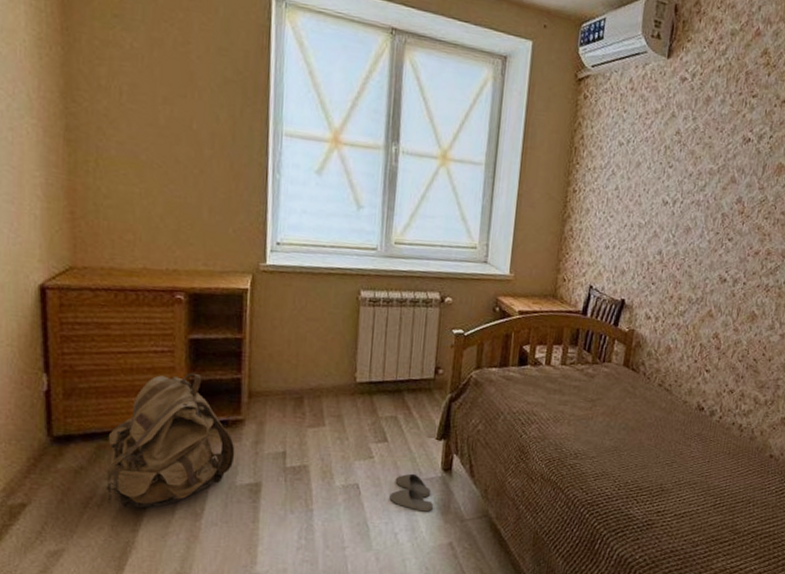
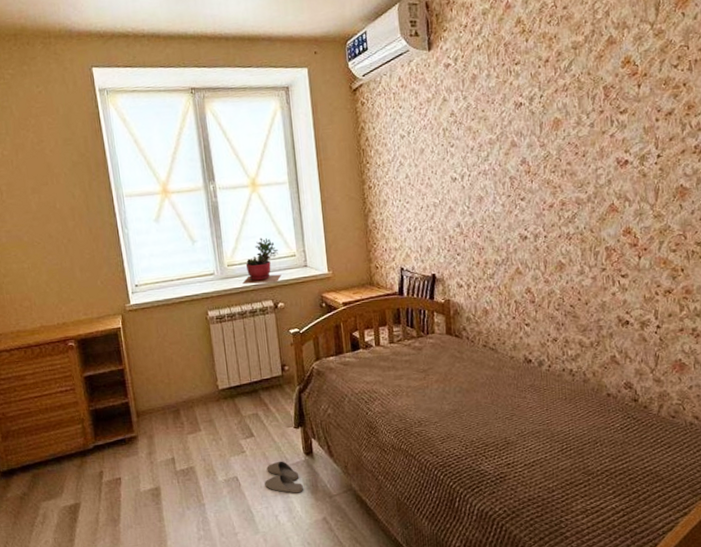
backpack: present [104,373,235,510] -> none [39,404,136,524]
succulent plant: none [408,219,457,274] -> present [242,238,282,285]

